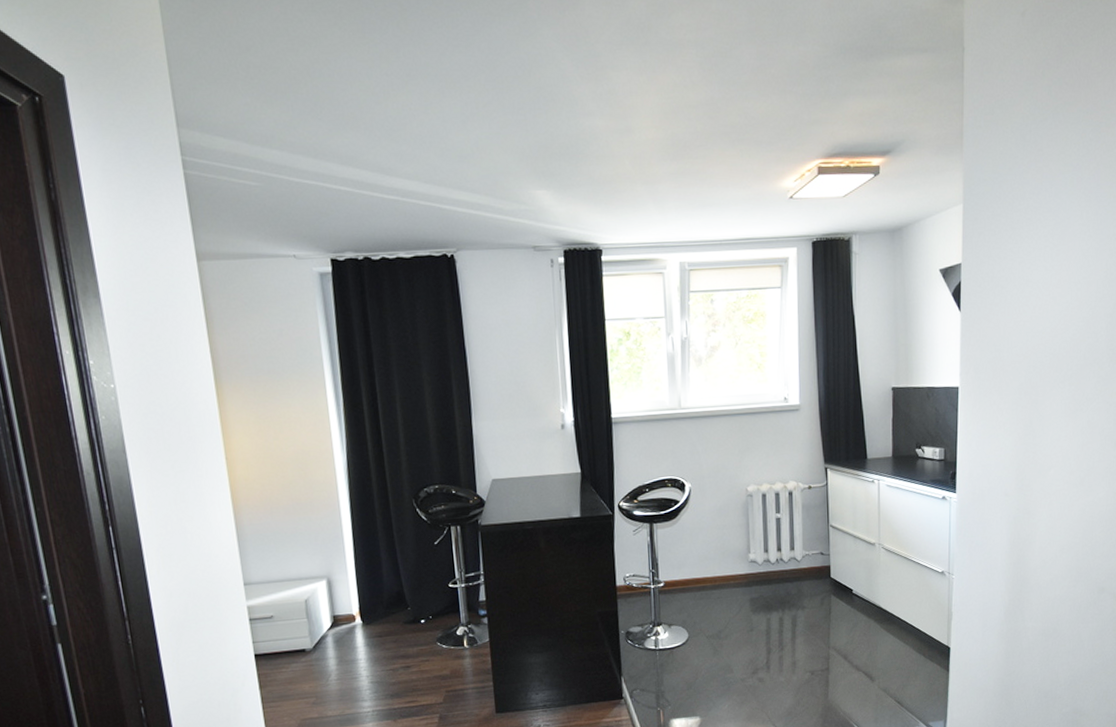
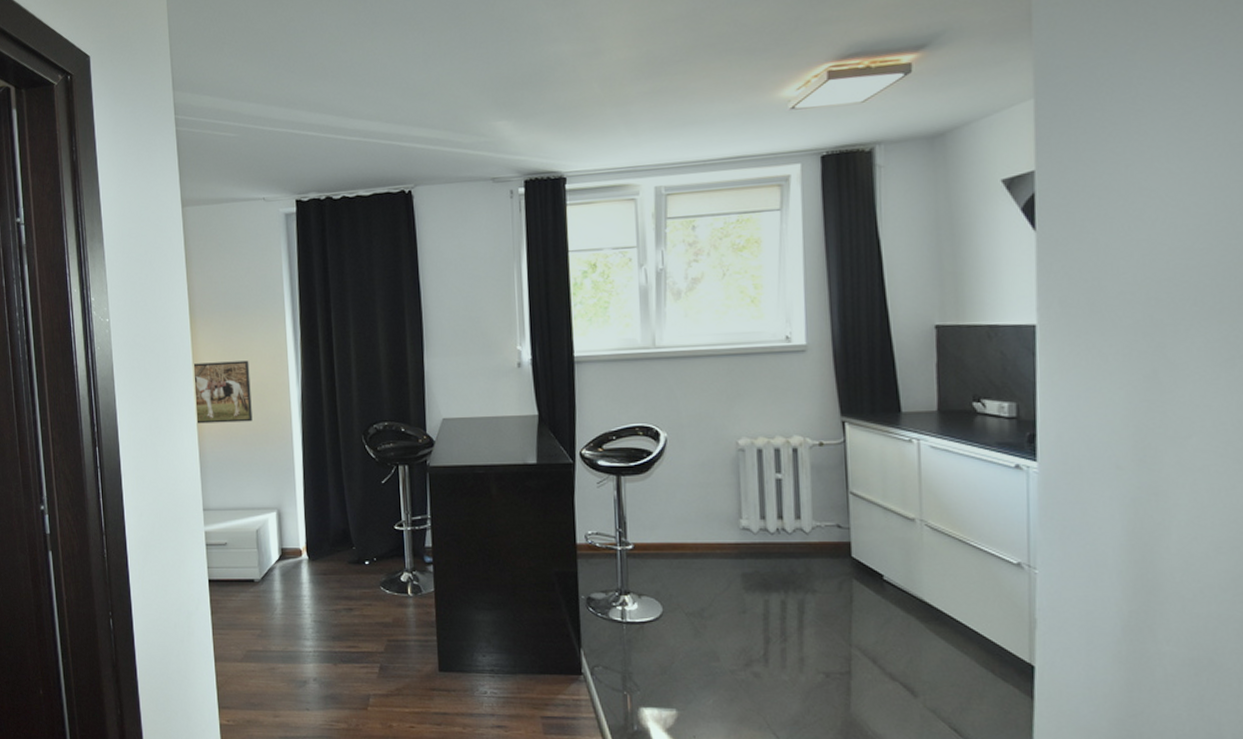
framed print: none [223,428,295,496] -> present [194,360,253,424]

